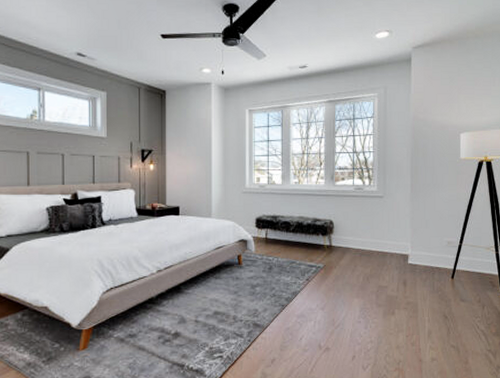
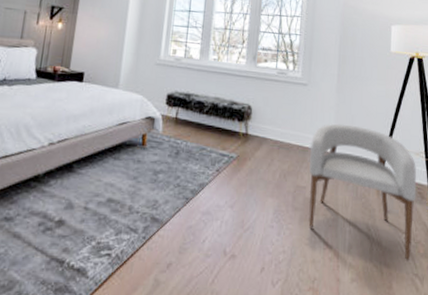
armchair: none [389,228,488,339] -> present [308,123,417,260]

